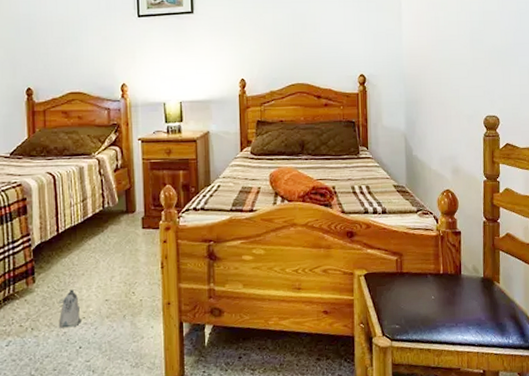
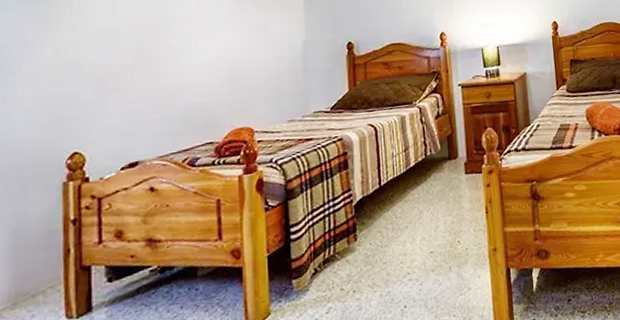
shoe: present [59,289,81,328] -> none [382,244,406,288]

